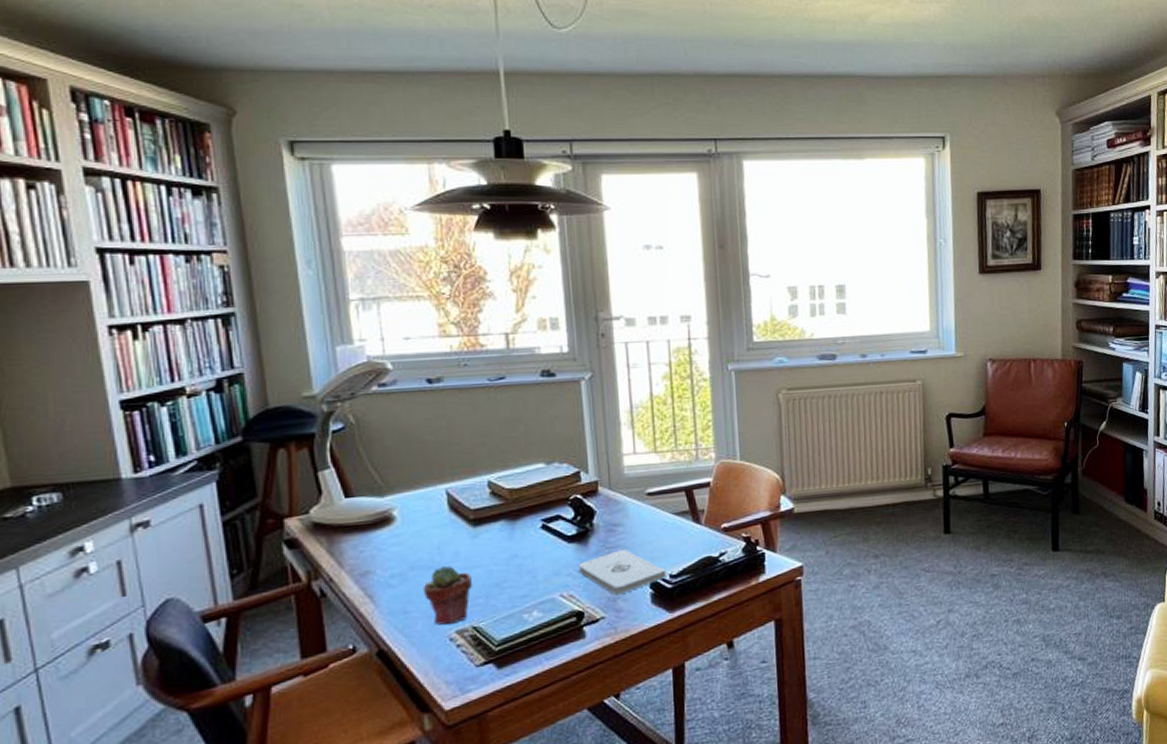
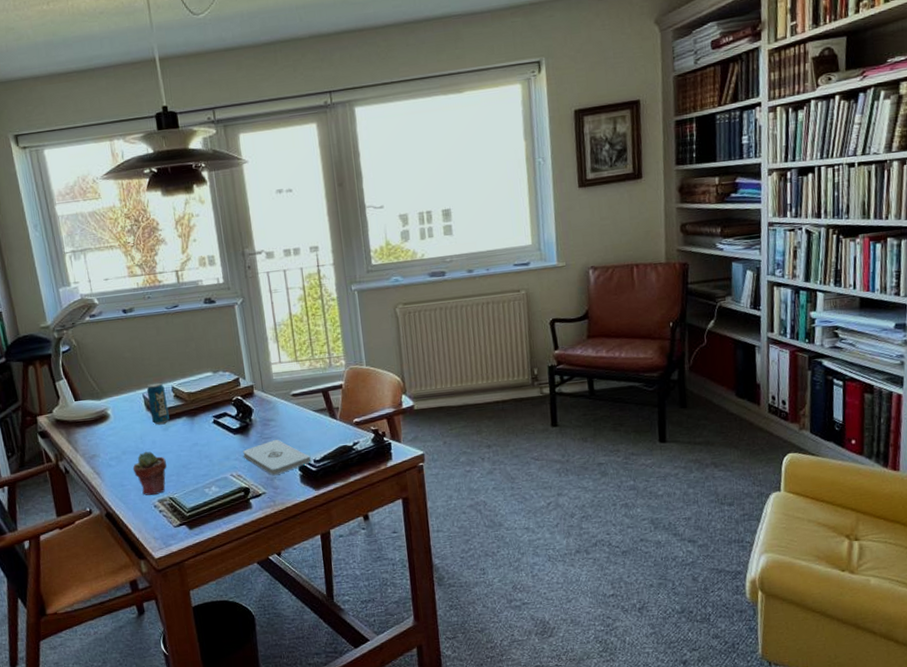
beverage can: none [452,475,481,530] -> present [146,382,170,424]

